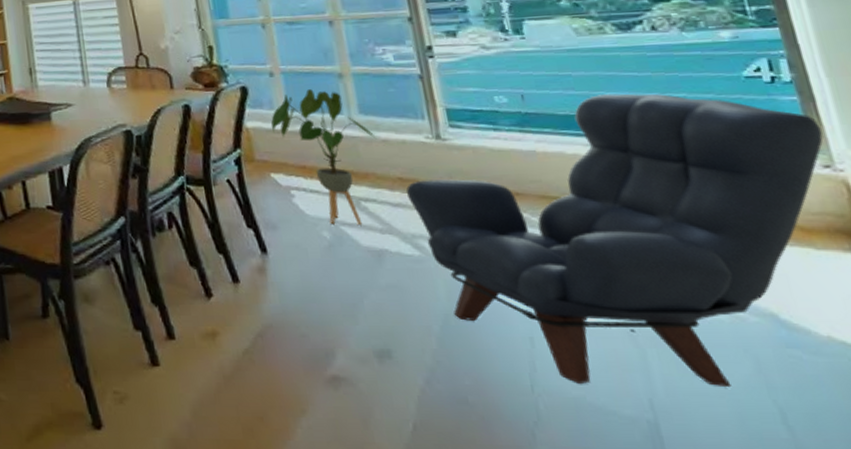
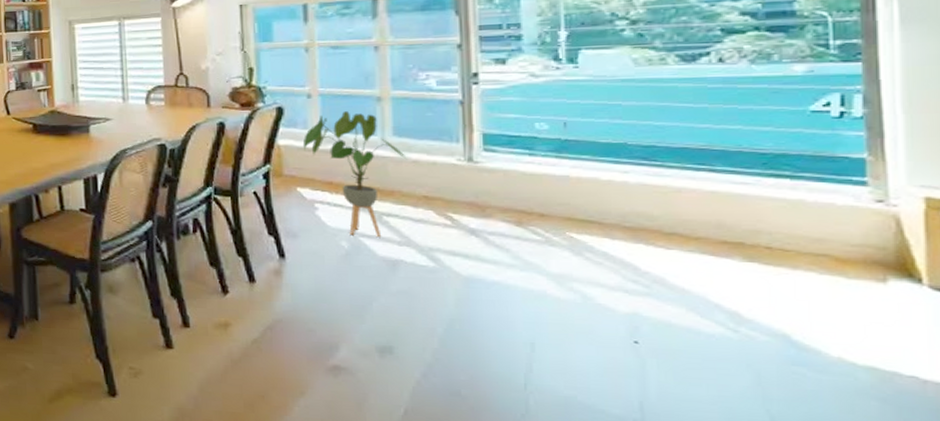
armchair: present [406,93,823,388] -> none [429,124,883,397]

